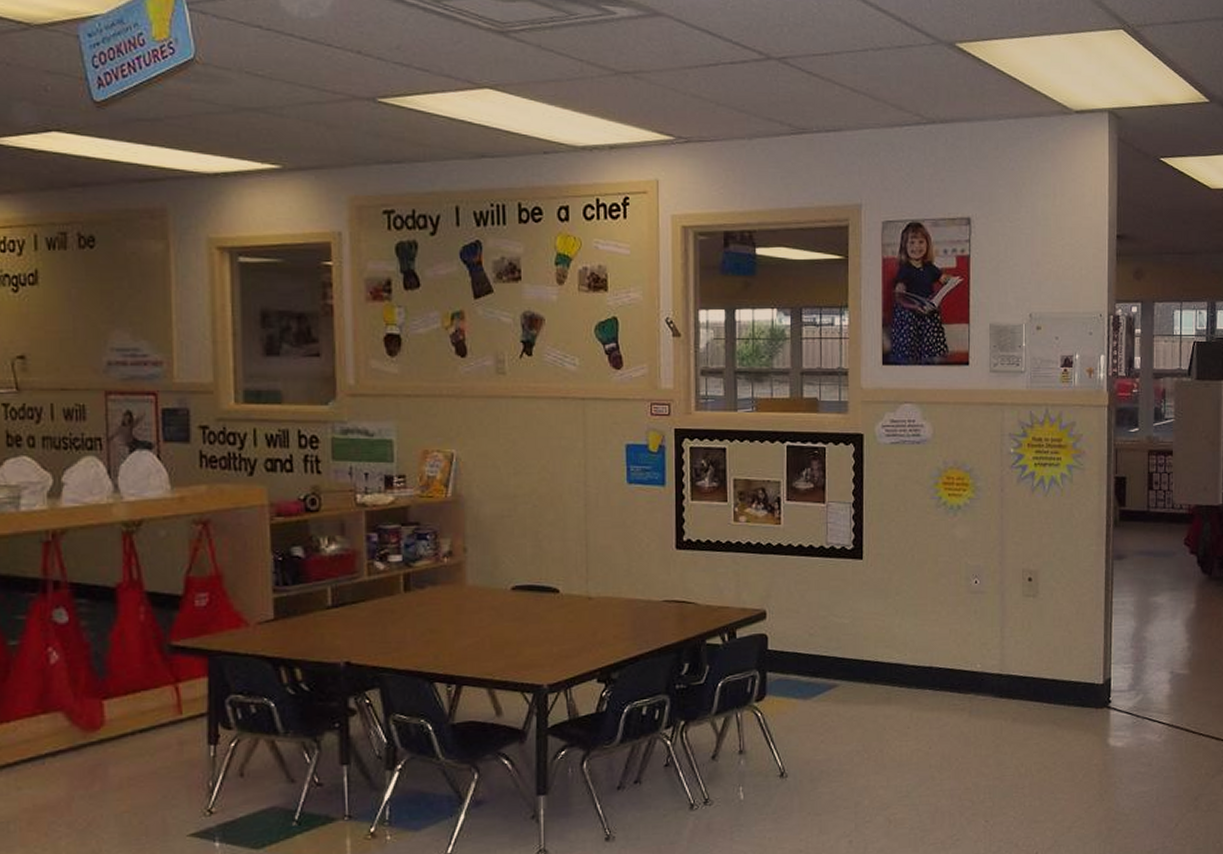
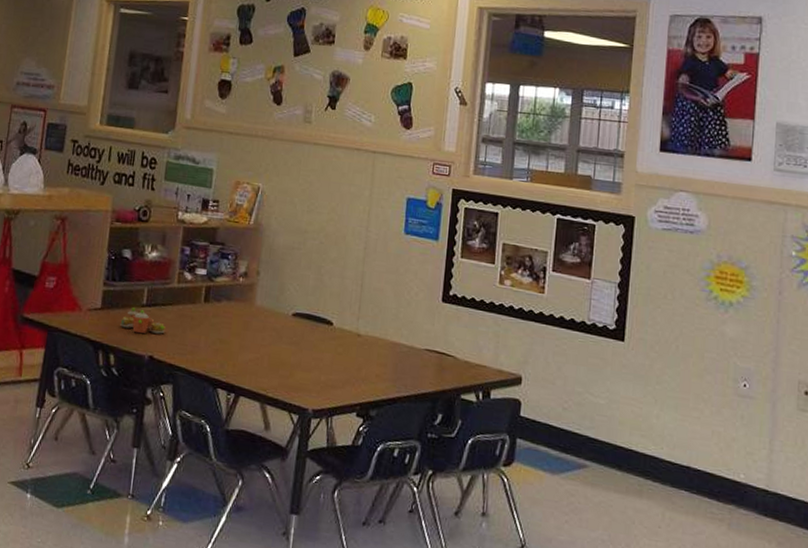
toy tea set: none [302,612,361,640] -> present [120,307,166,334]

